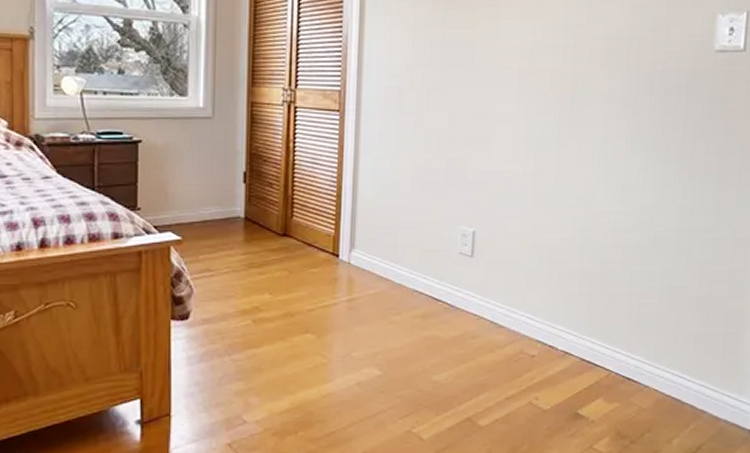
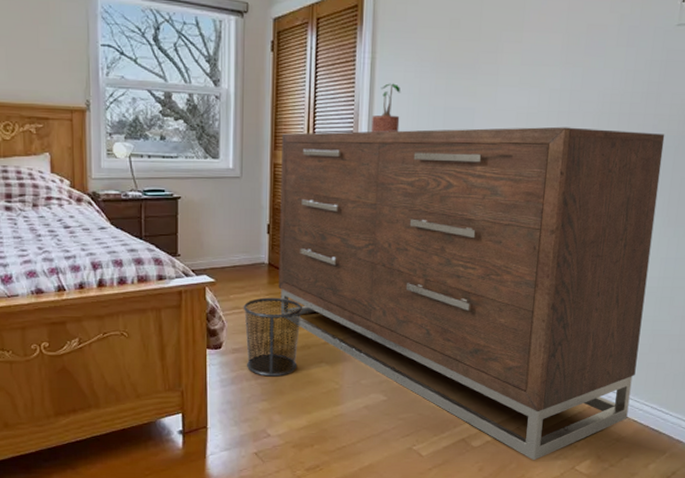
waste bin: none [214,257,285,351] -> present [243,297,303,377]
dresser: none [256,63,676,440] -> present [278,126,665,461]
potted plant: none [362,13,394,69] -> present [371,83,401,133]

